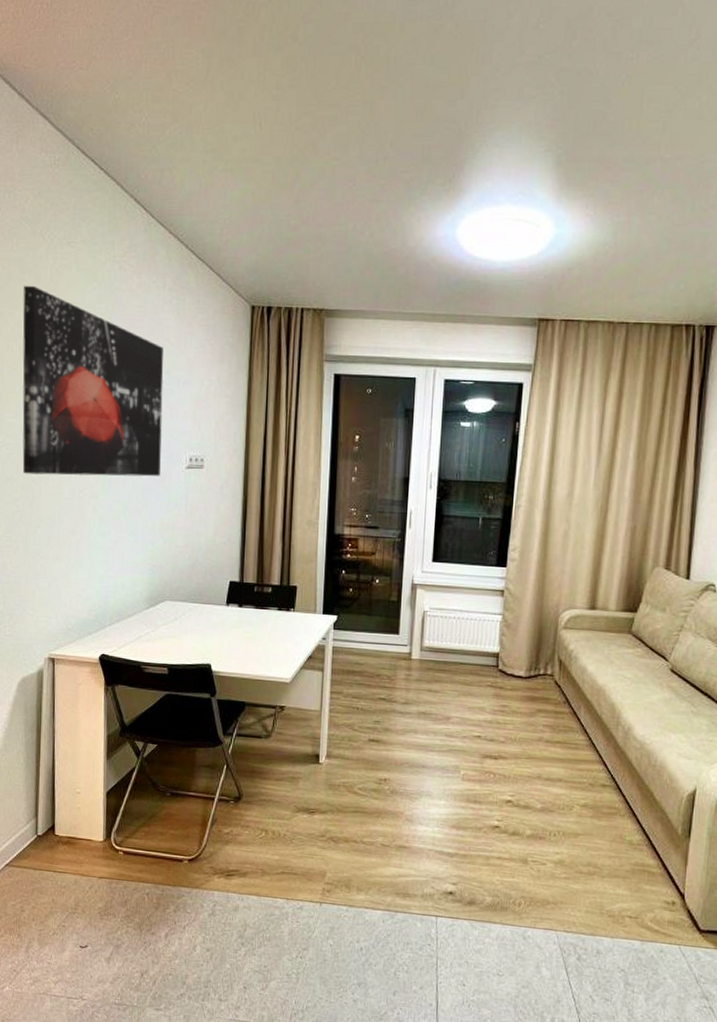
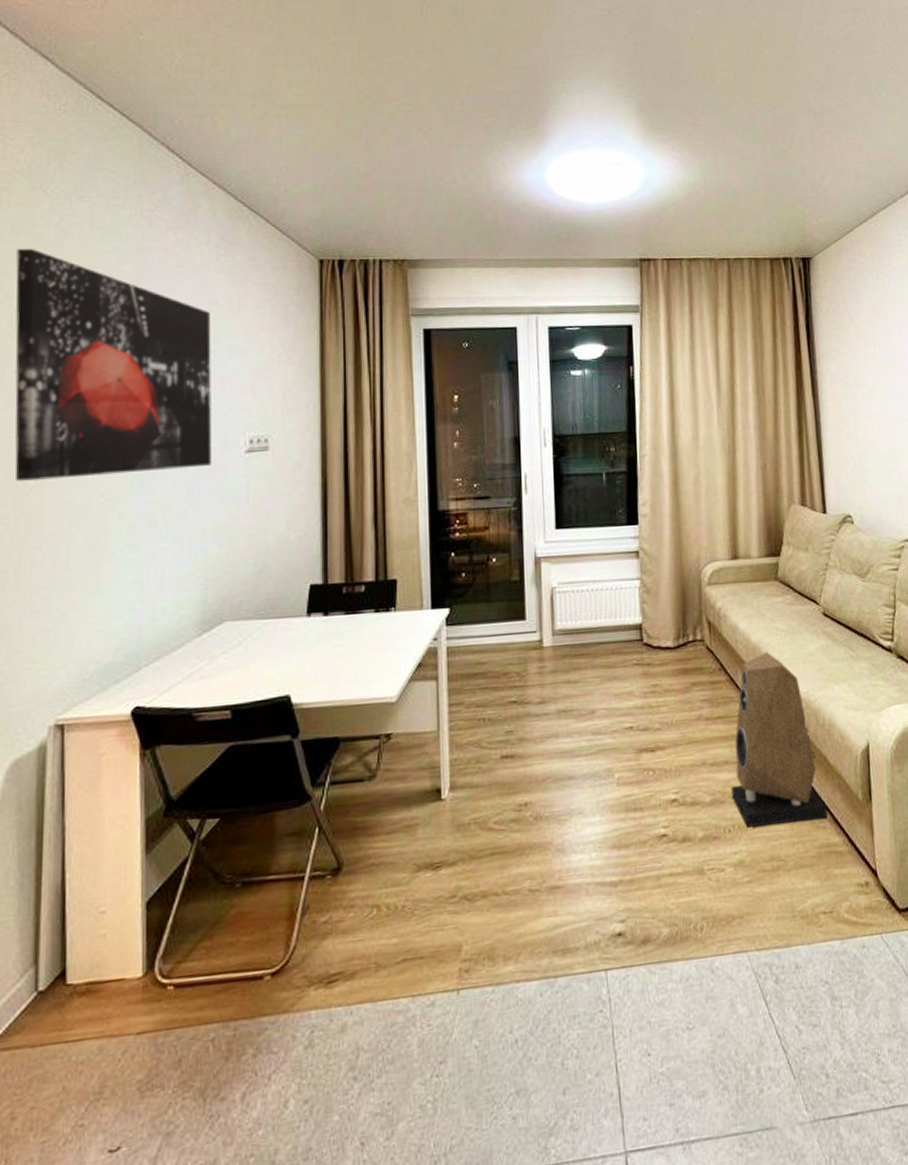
speaker: none [561,694,647,844] -> present [731,651,828,828]

